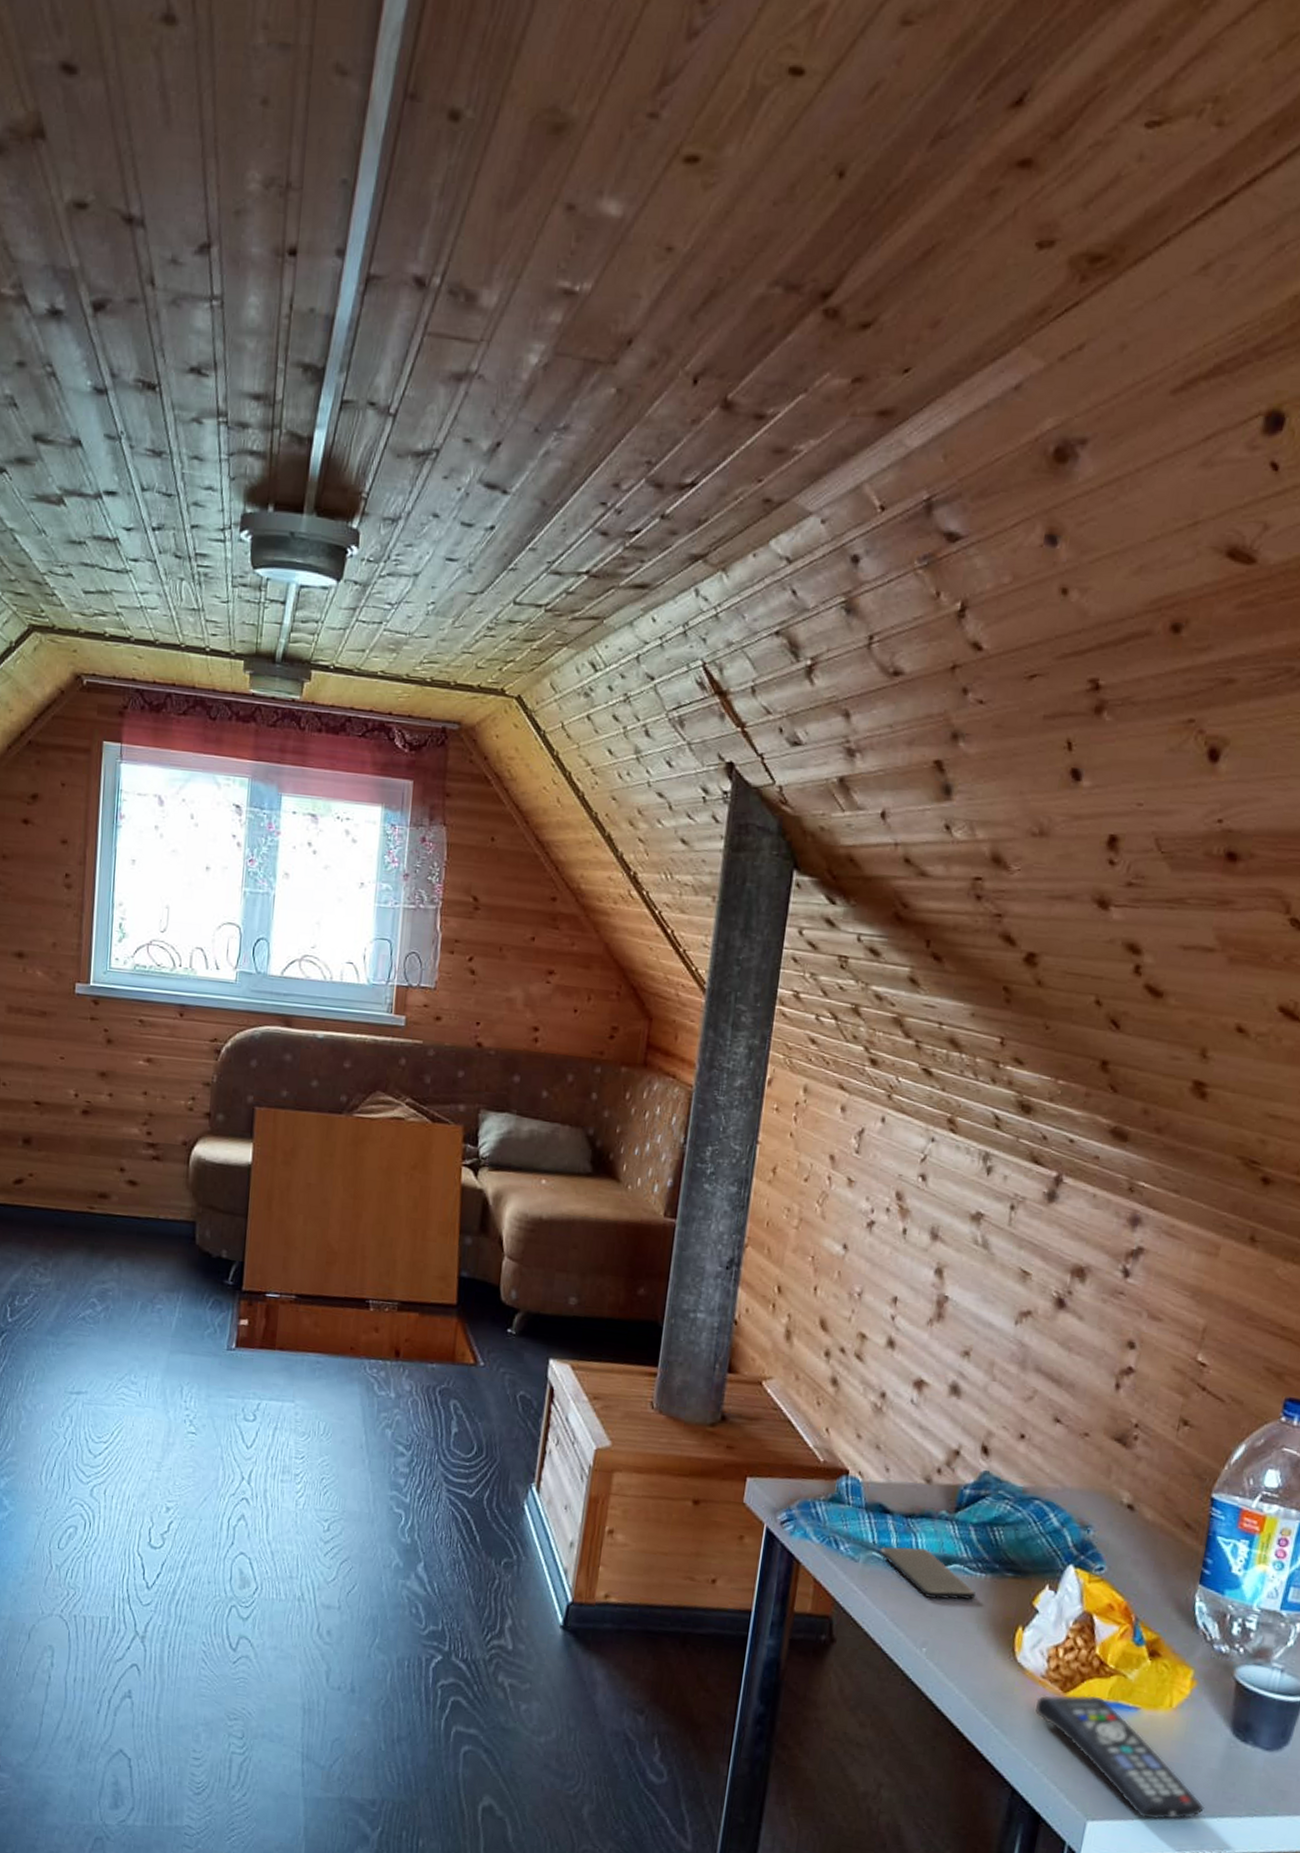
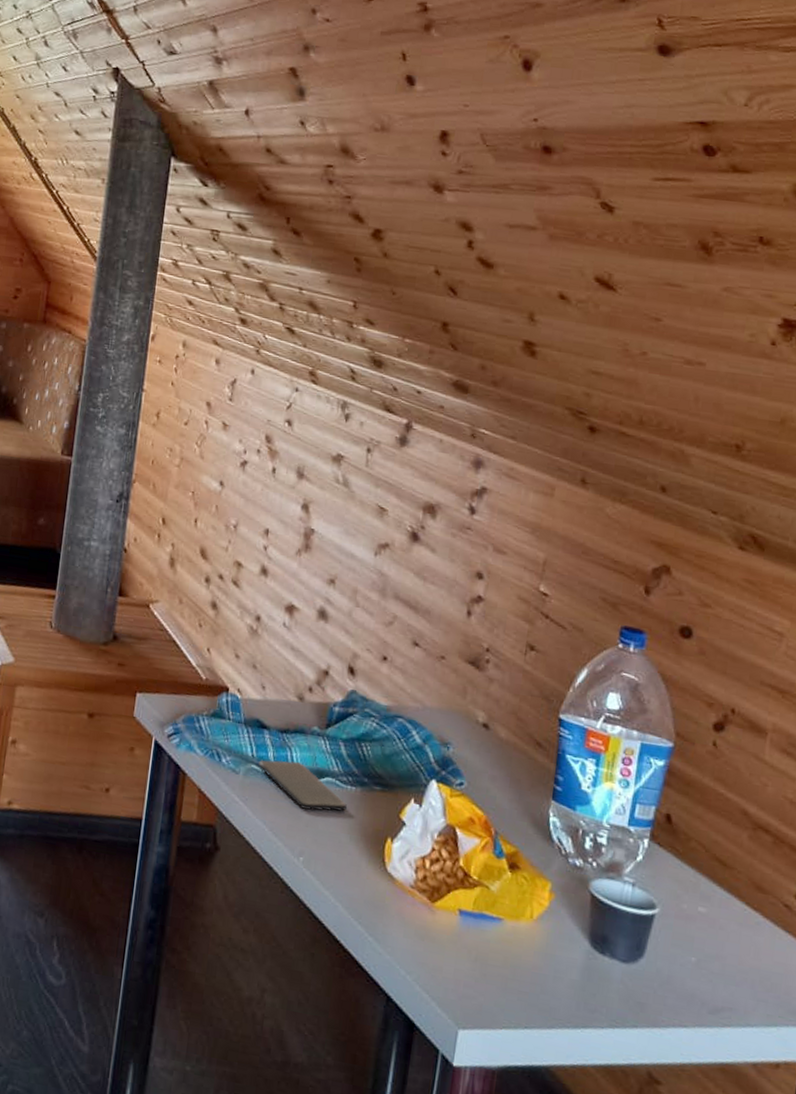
remote control: present [1035,1695,1205,1820] -> none [406,904,568,1030]

